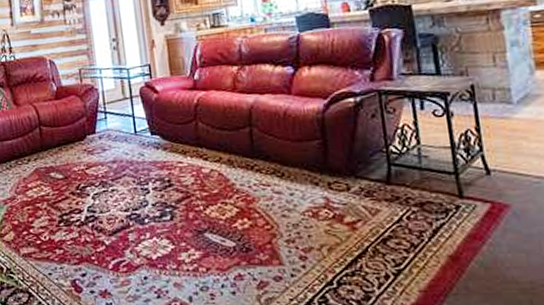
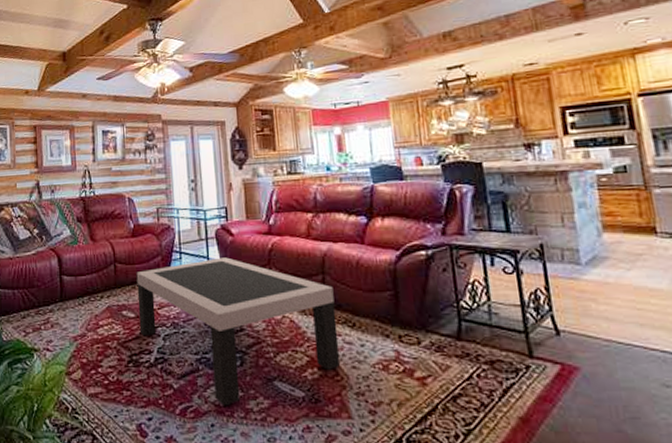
coffee table: none [62,115,269,259] -> present [136,257,340,406]

